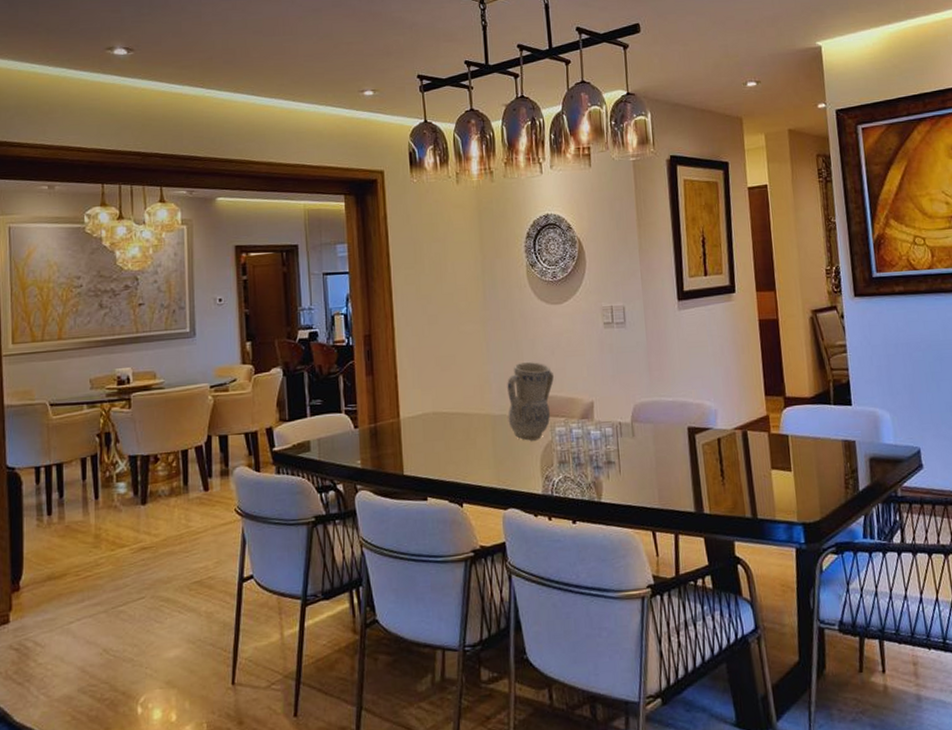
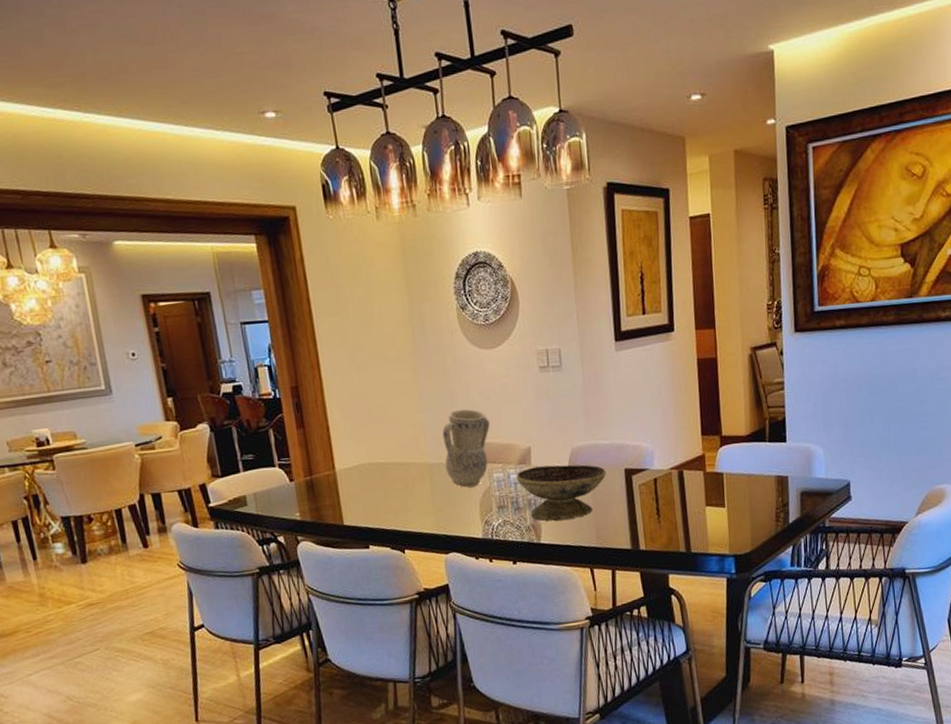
decorative bowl: none [578,421,670,479] -> present [516,464,607,521]

